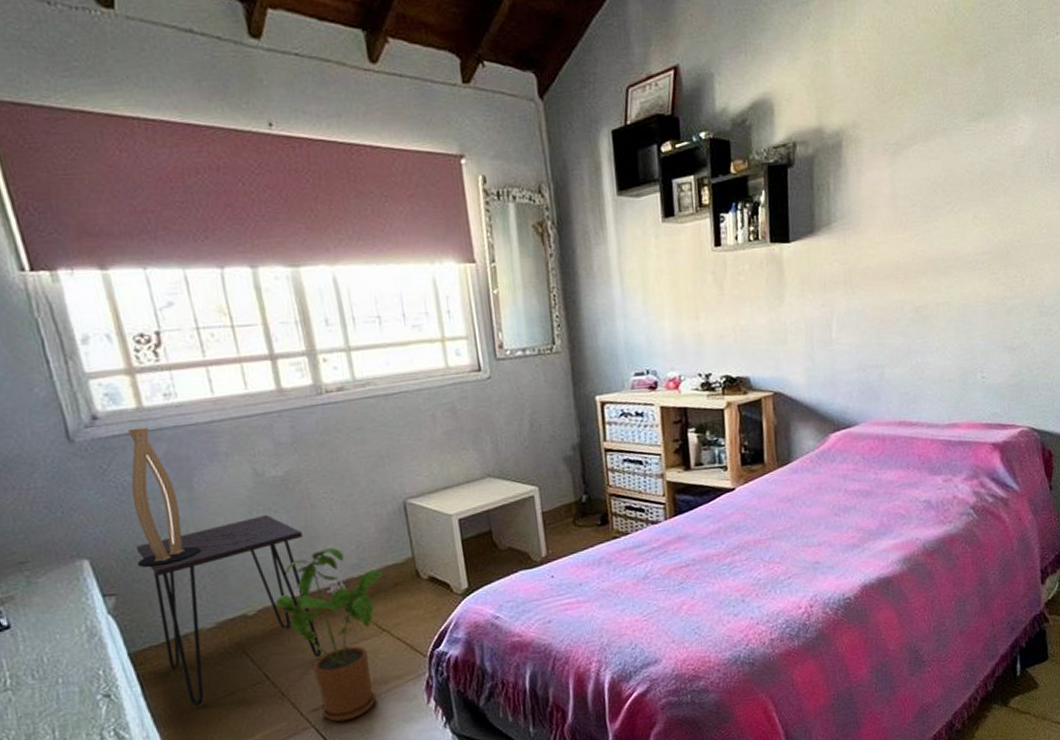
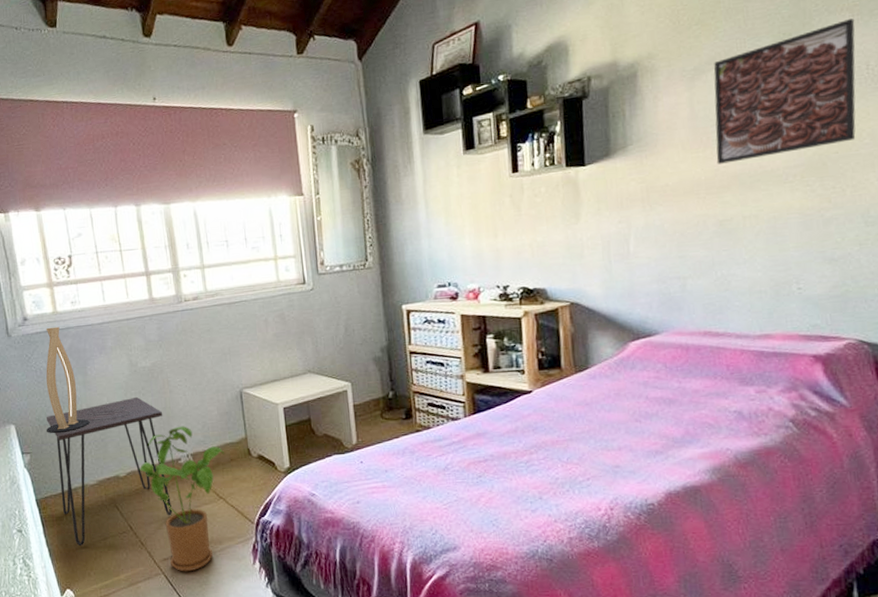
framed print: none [914,104,1039,248] -> present [713,19,856,164]

